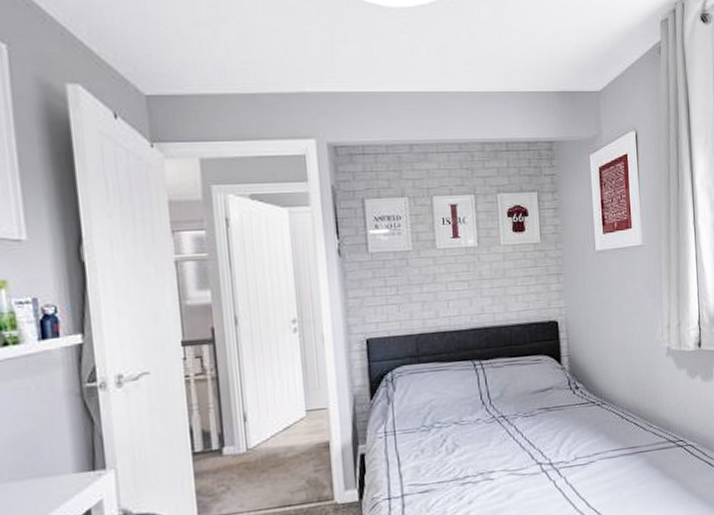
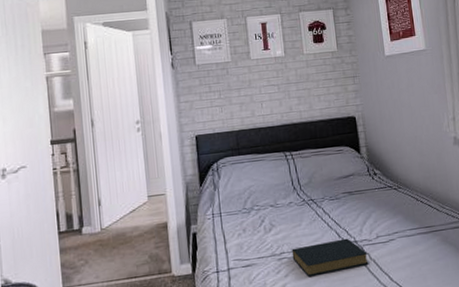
hardback book: none [477,460,564,504] -> present [291,238,369,278]

